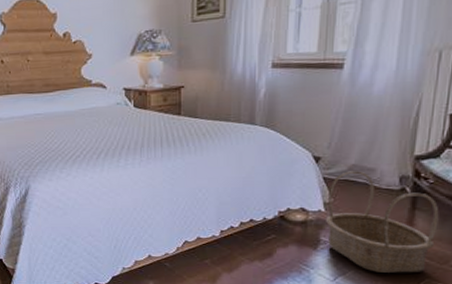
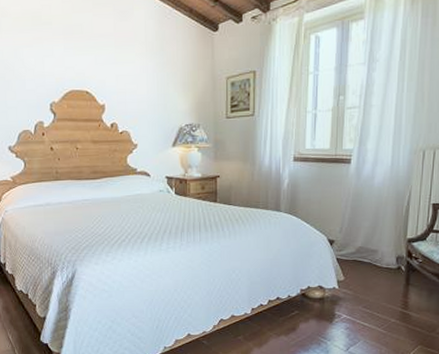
basket: present [326,171,439,273] -> none [339,252,427,342]

